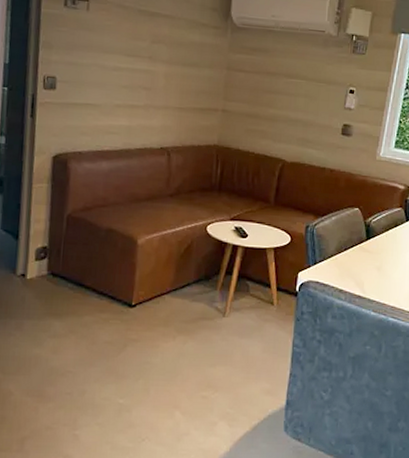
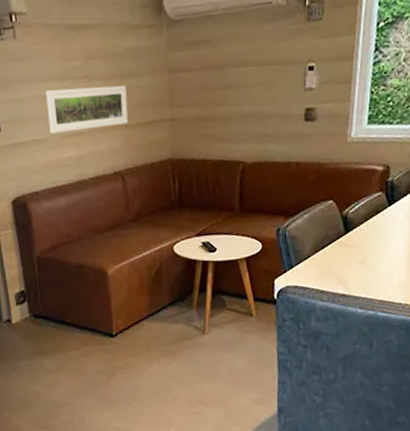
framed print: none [105,62,186,106] -> present [45,85,128,134]

